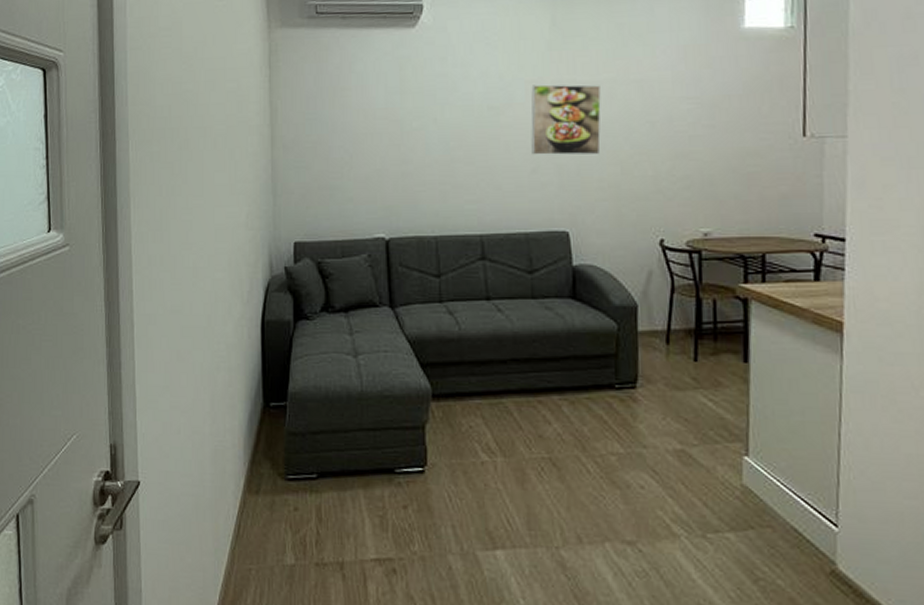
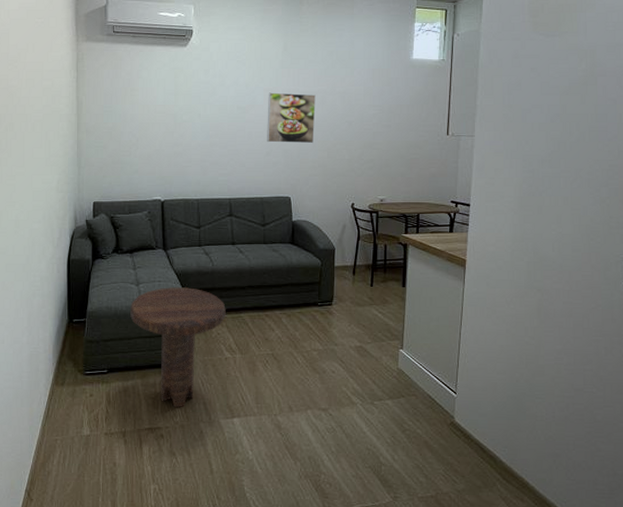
side table: none [347,358,480,532] -> present [130,286,226,408]

